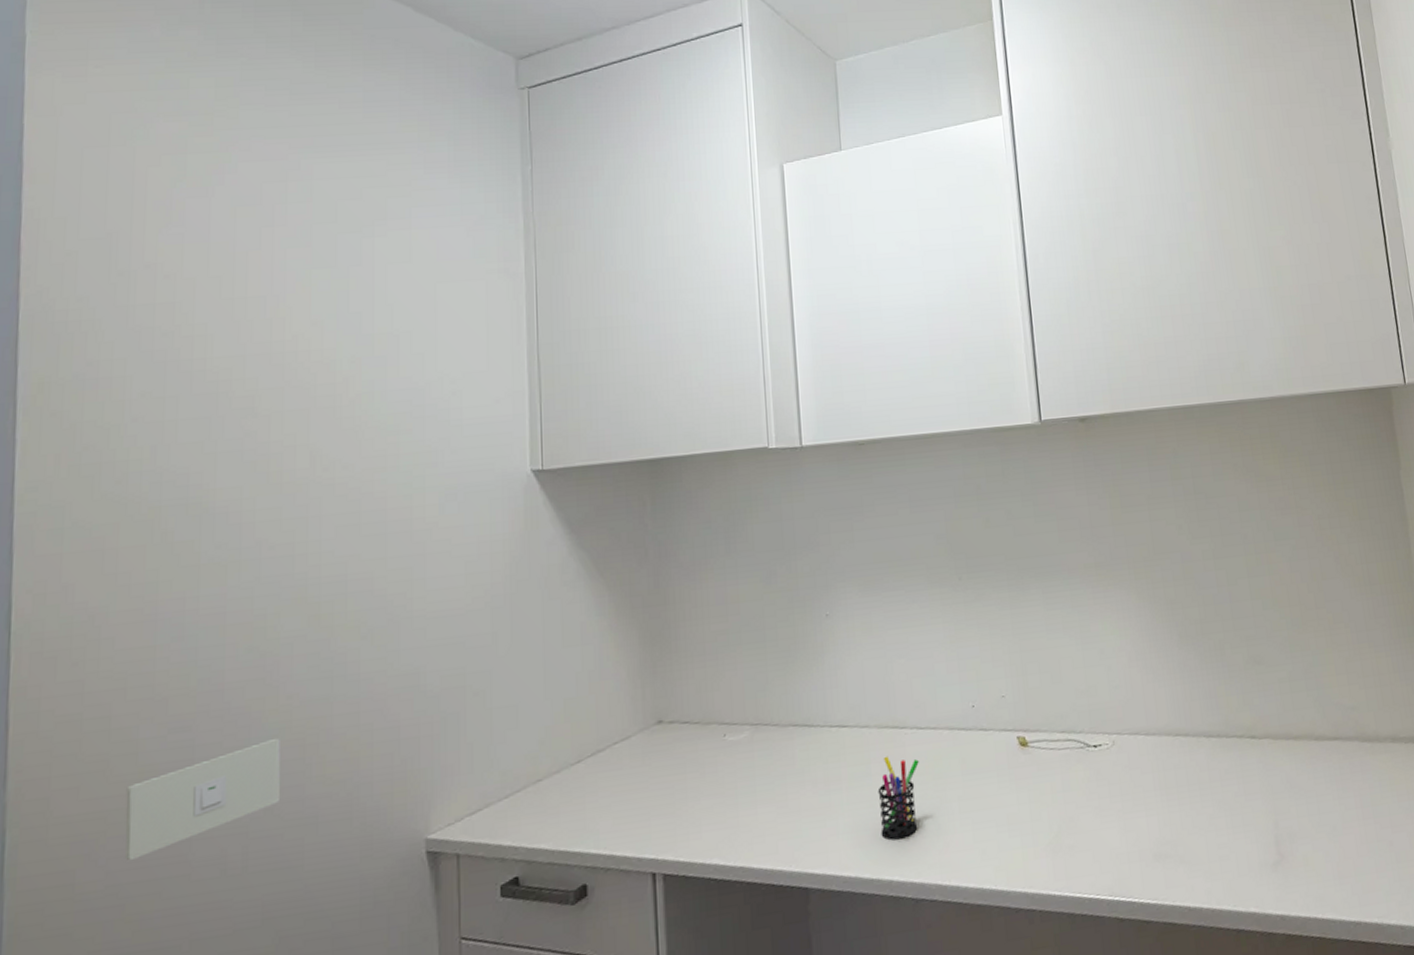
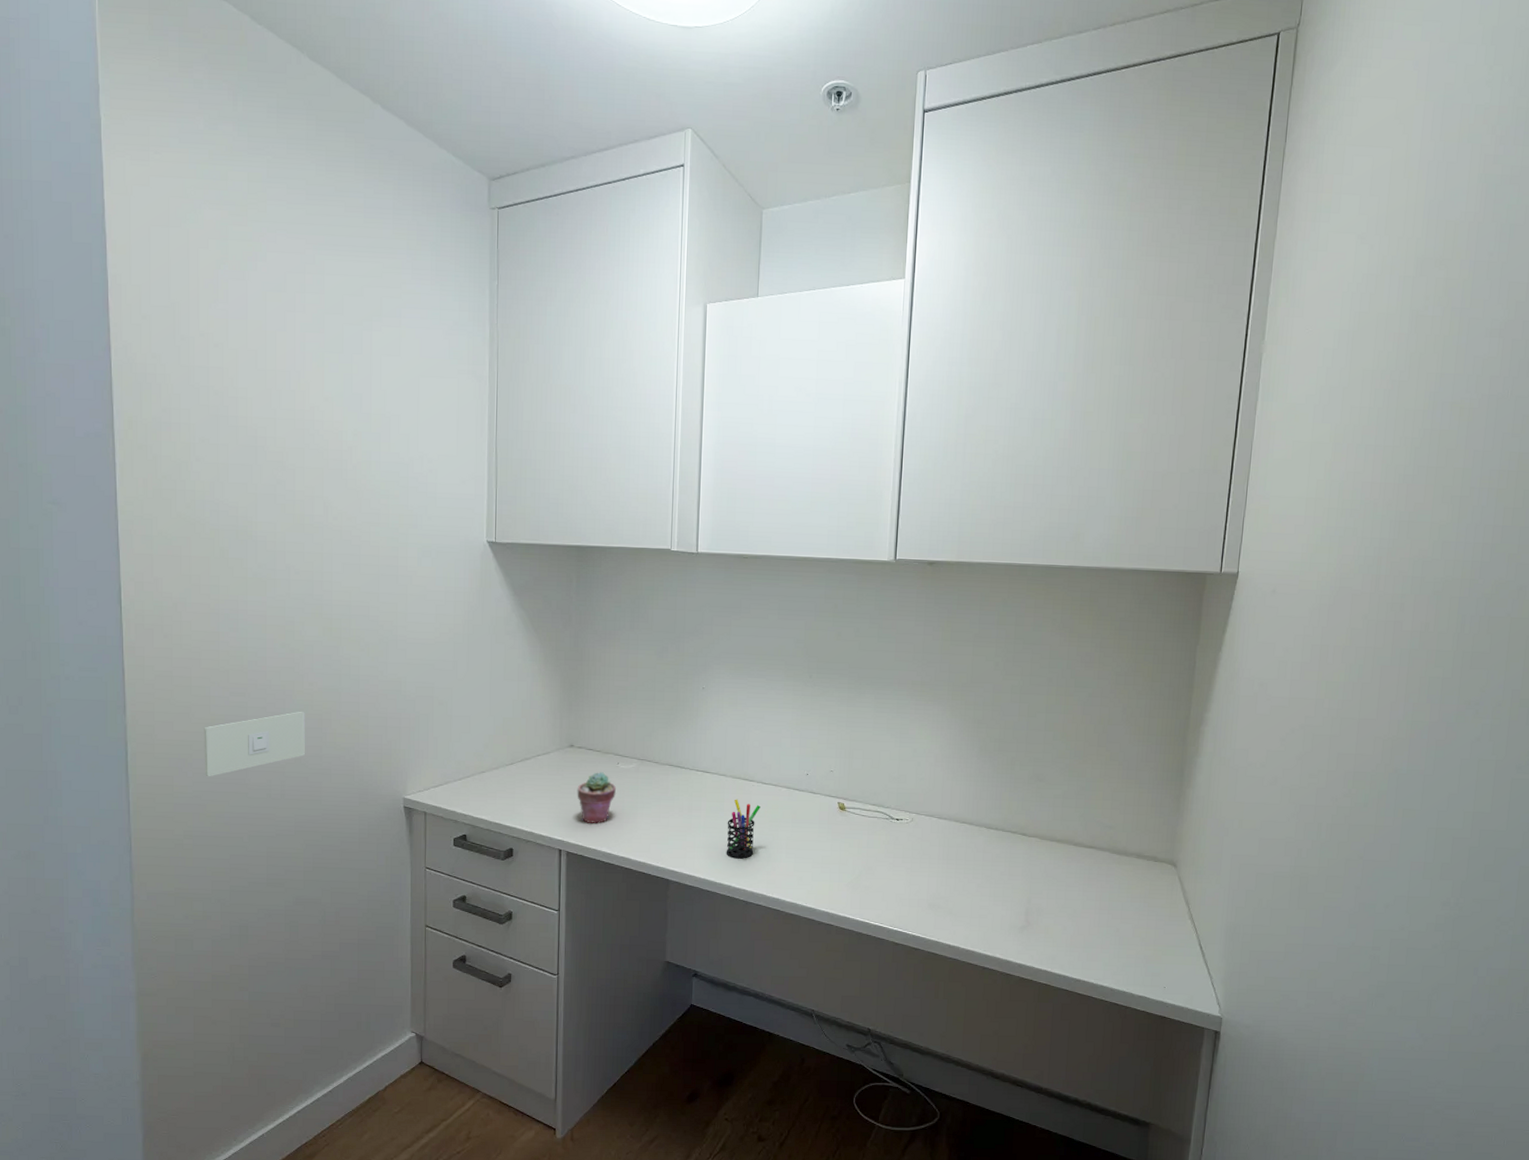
potted succulent: none [671,751,725,829] -> present [577,772,616,824]

